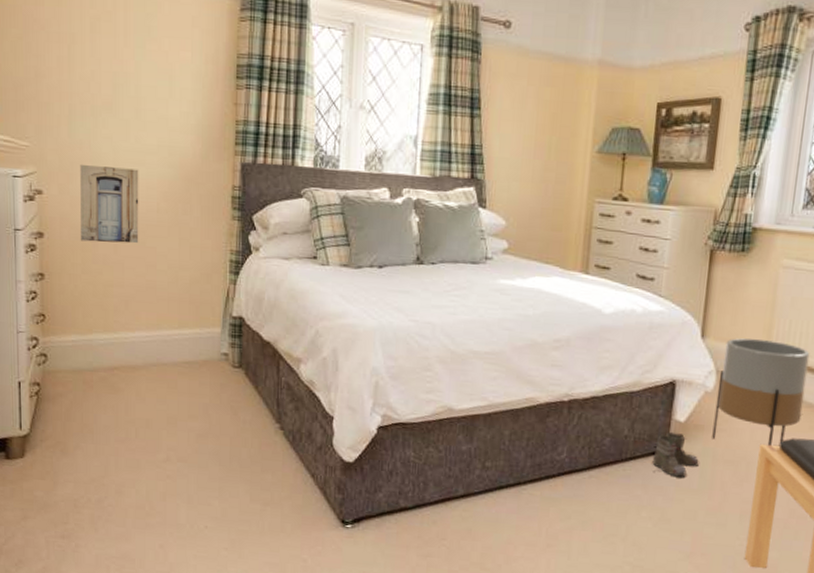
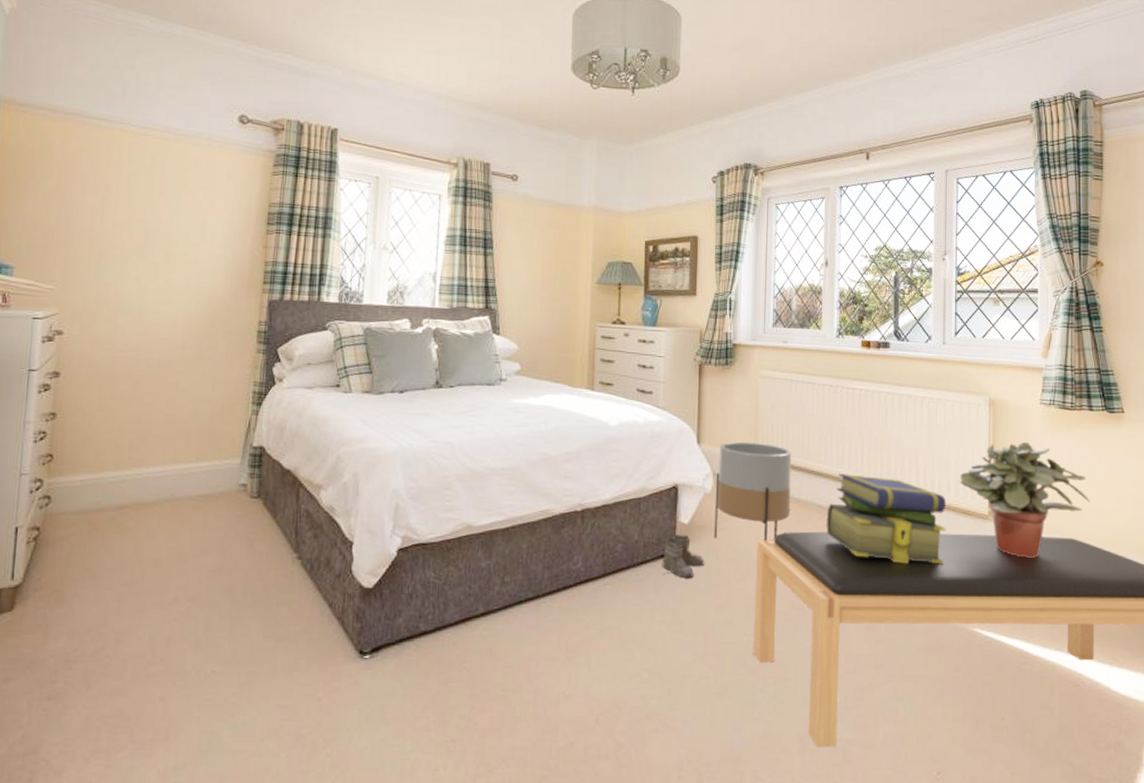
wall art: present [80,164,139,244] -> none [98,304,166,380]

